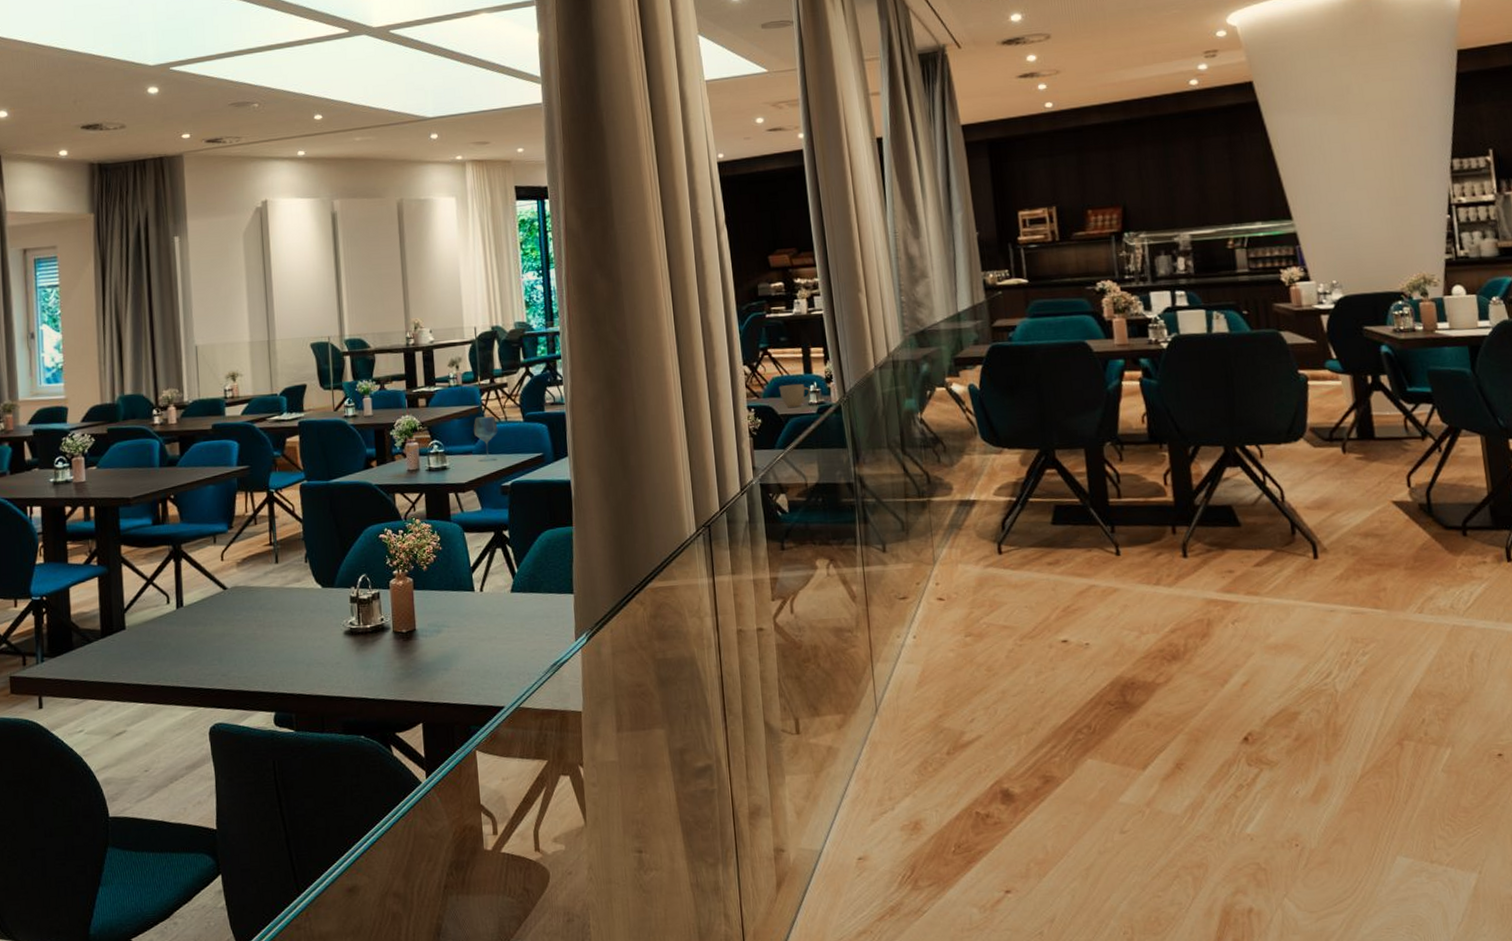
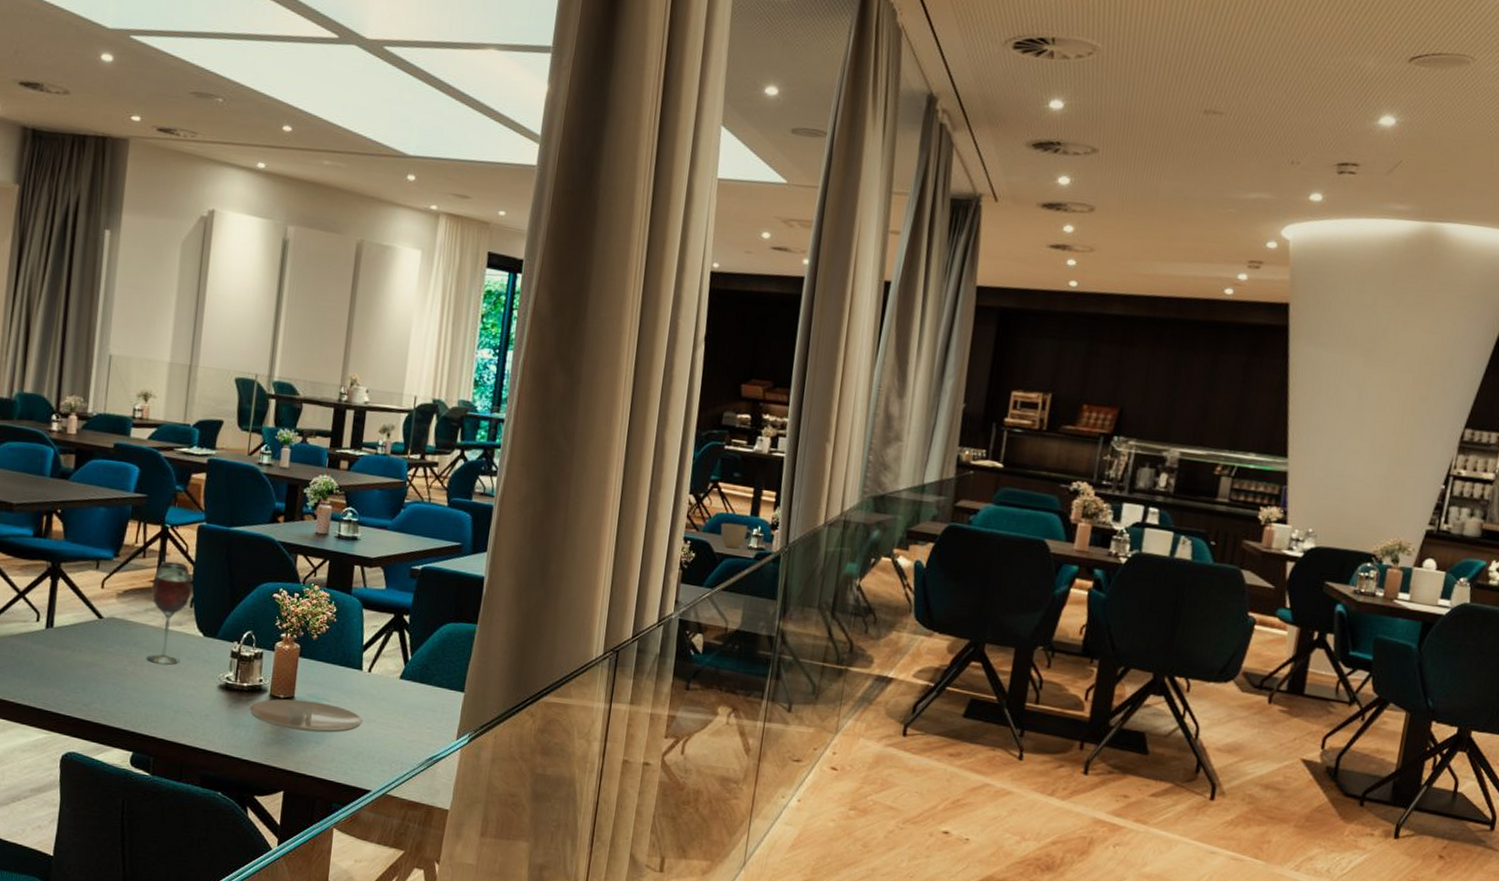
wineglass: none [267,522,304,622] -> present [147,561,192,665]
plate: none [376,629,484,662] -> present [249,699,363,733]
wine glass: present [473,415,499,463] -> none [391,491,420,542]

